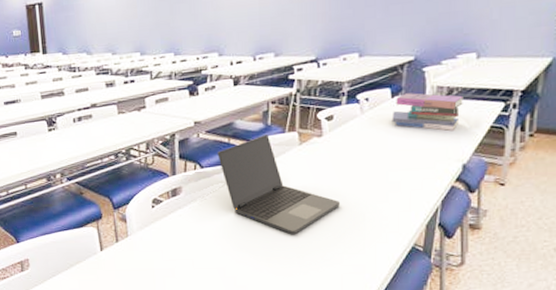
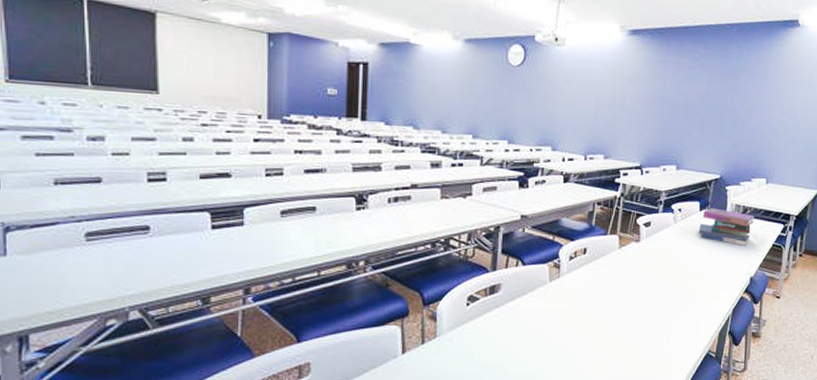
laptop: present [217,135,340,235] -> none [541,235,650,340]

